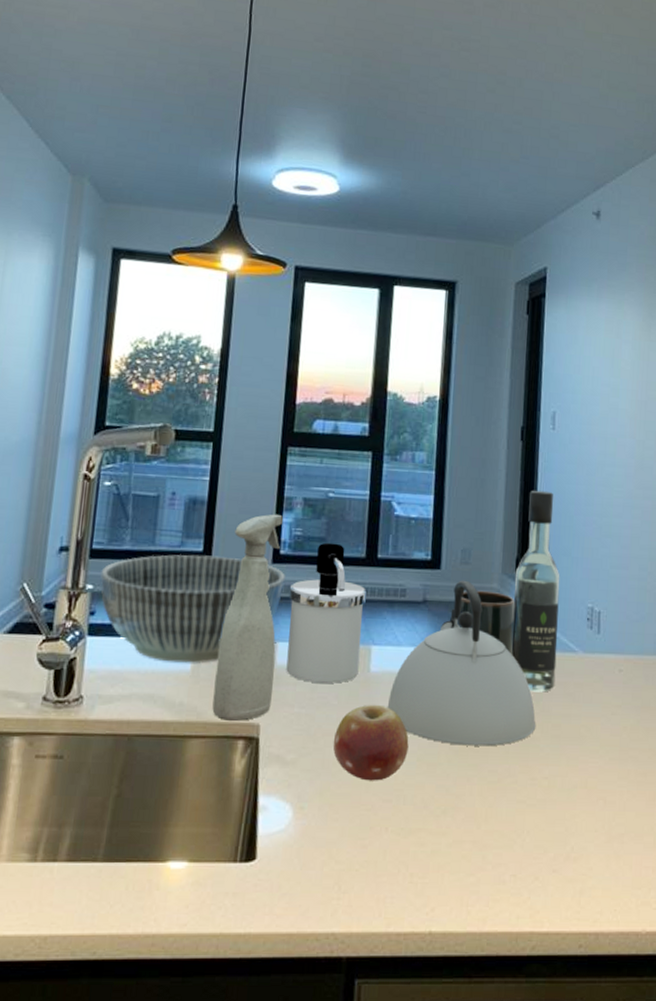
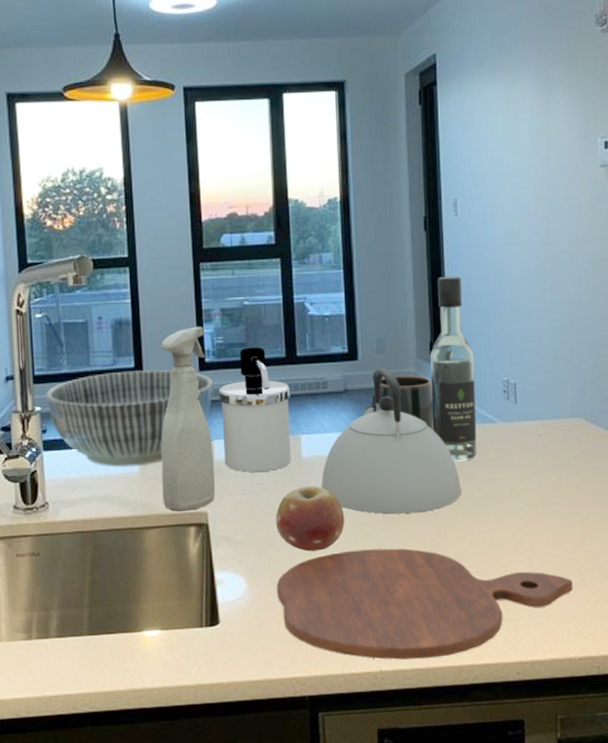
cutting board: none [324,784,645,920] -> present [276,548,573,660]

